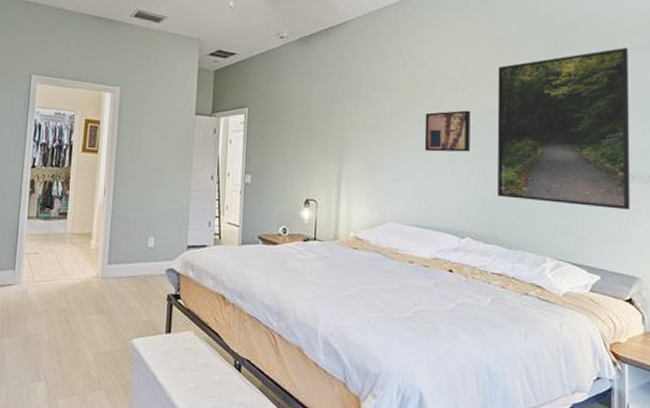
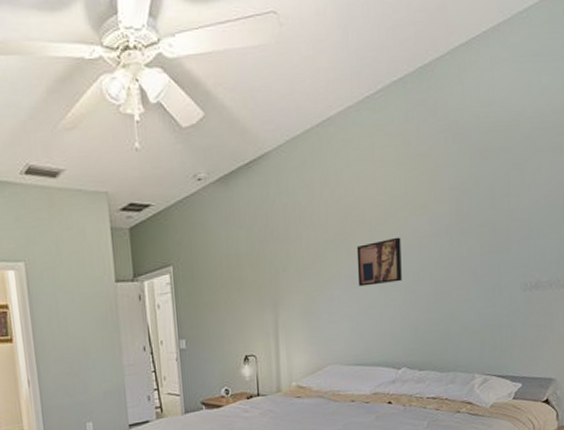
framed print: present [497,48,630,210] -> none [426,149,549,323]

